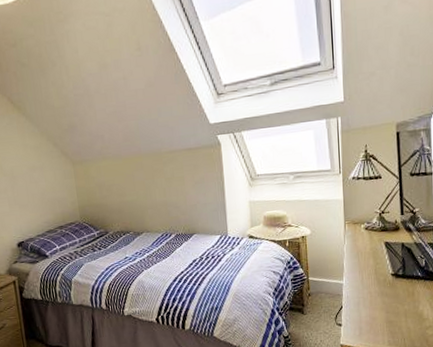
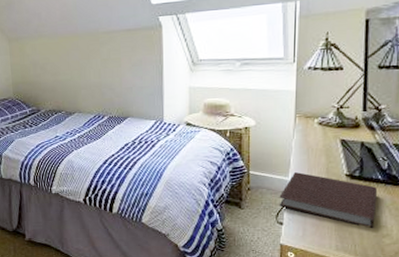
notebook: none [336,275,419,323] -> present [279,172,377,229]

